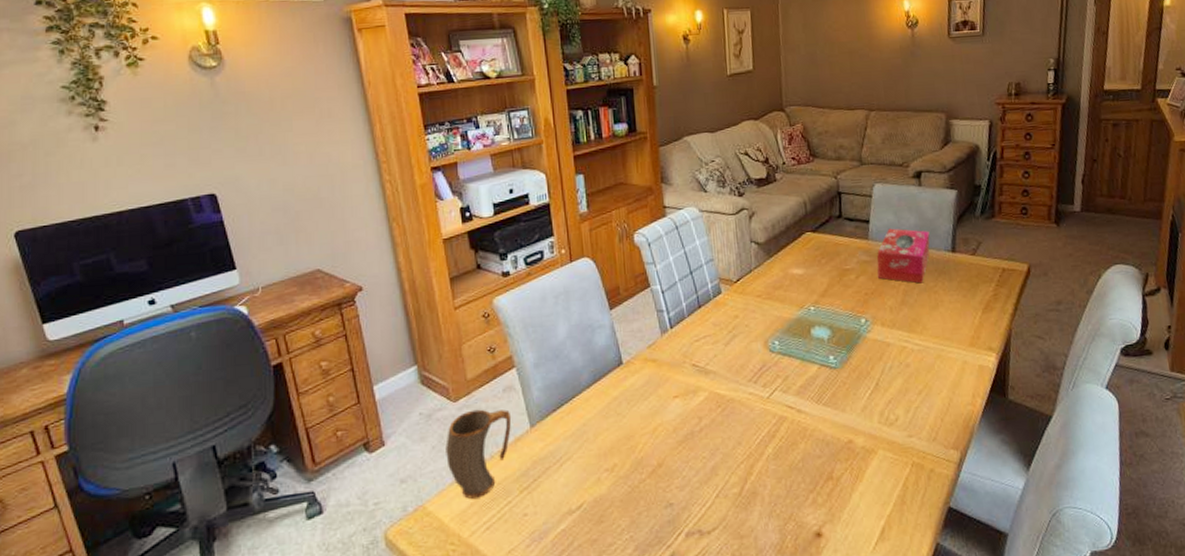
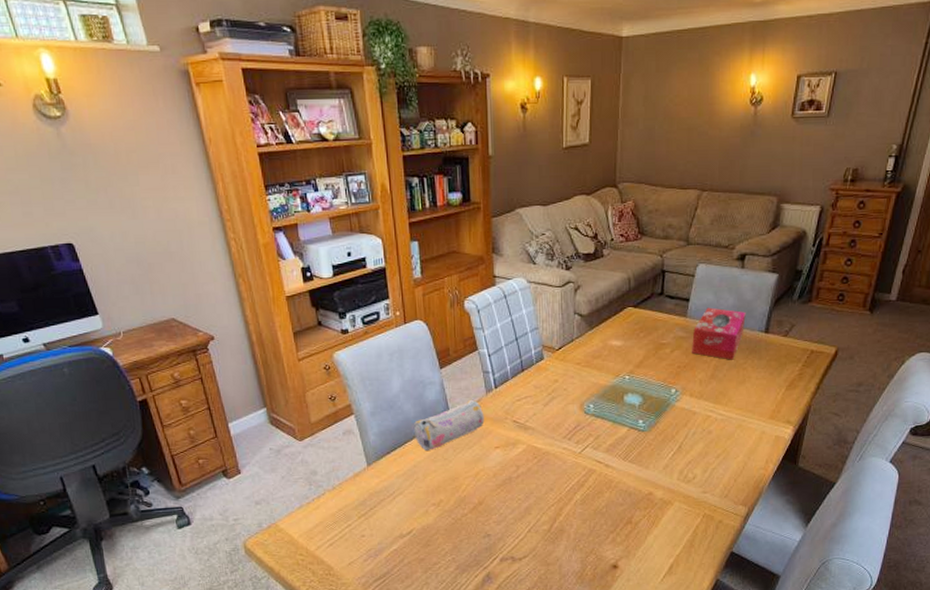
mug: present [445,409,512,499] -> none [293,448,351,520]
pencil case: none [582,343,661,405] -> present [413,400,484,451]

